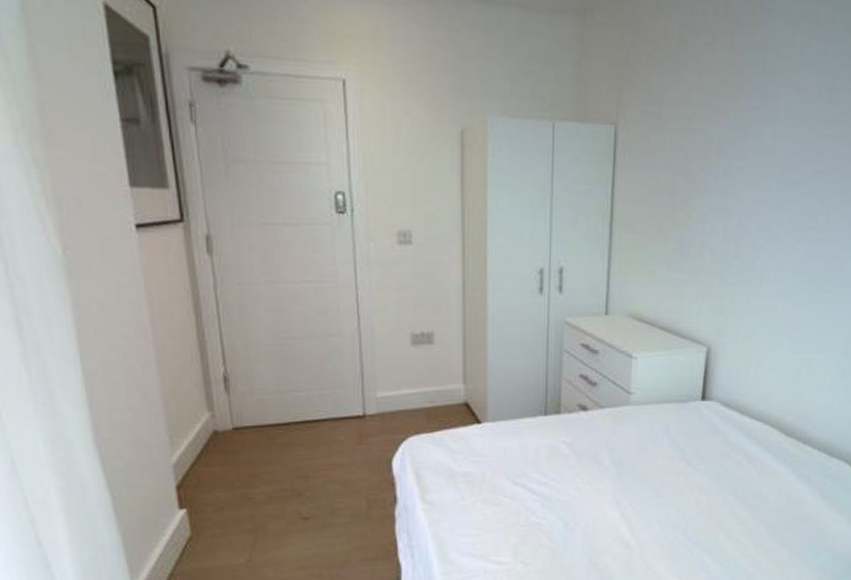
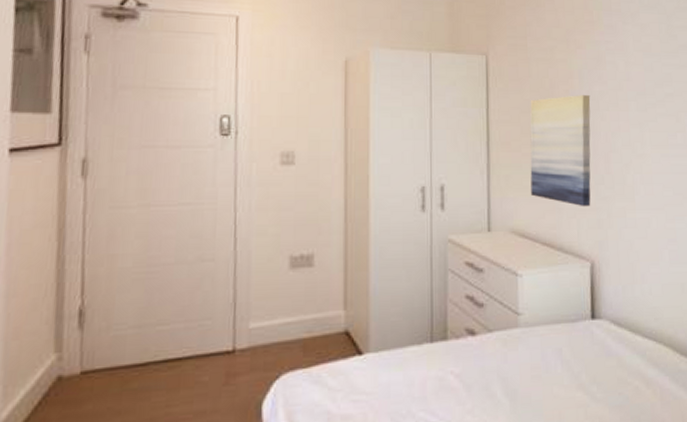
wall art: none [653,171,728,293] -> present [530,95,591,207]

